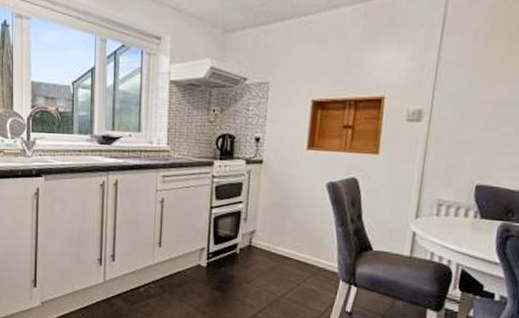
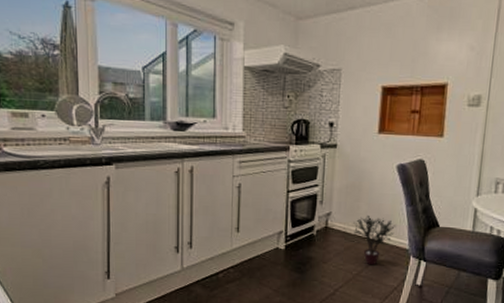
potted plant: none [278,234,325,288] -> present [353,214,397,266]

